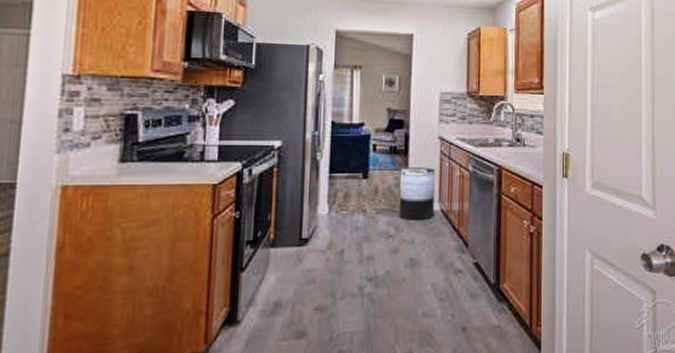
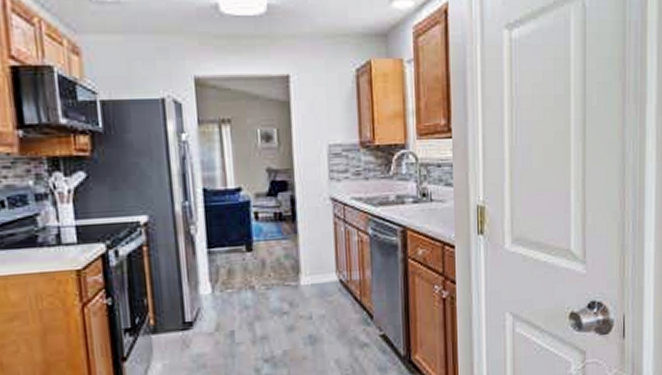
trash can: present [398,167,435,220] -> none [288,234,332,295]

